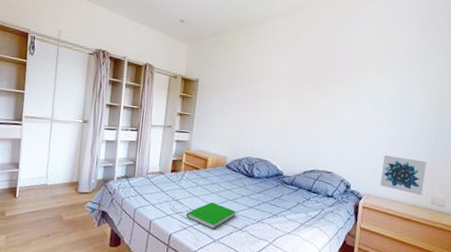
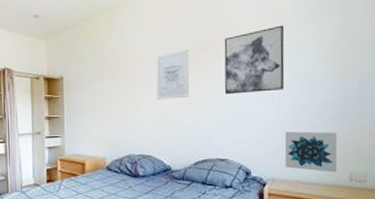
wall art: none [279,70,312,114] -> present [156,48,190,100]
wall art: none [338,62,396,119] -> present [224,25,285,95]

